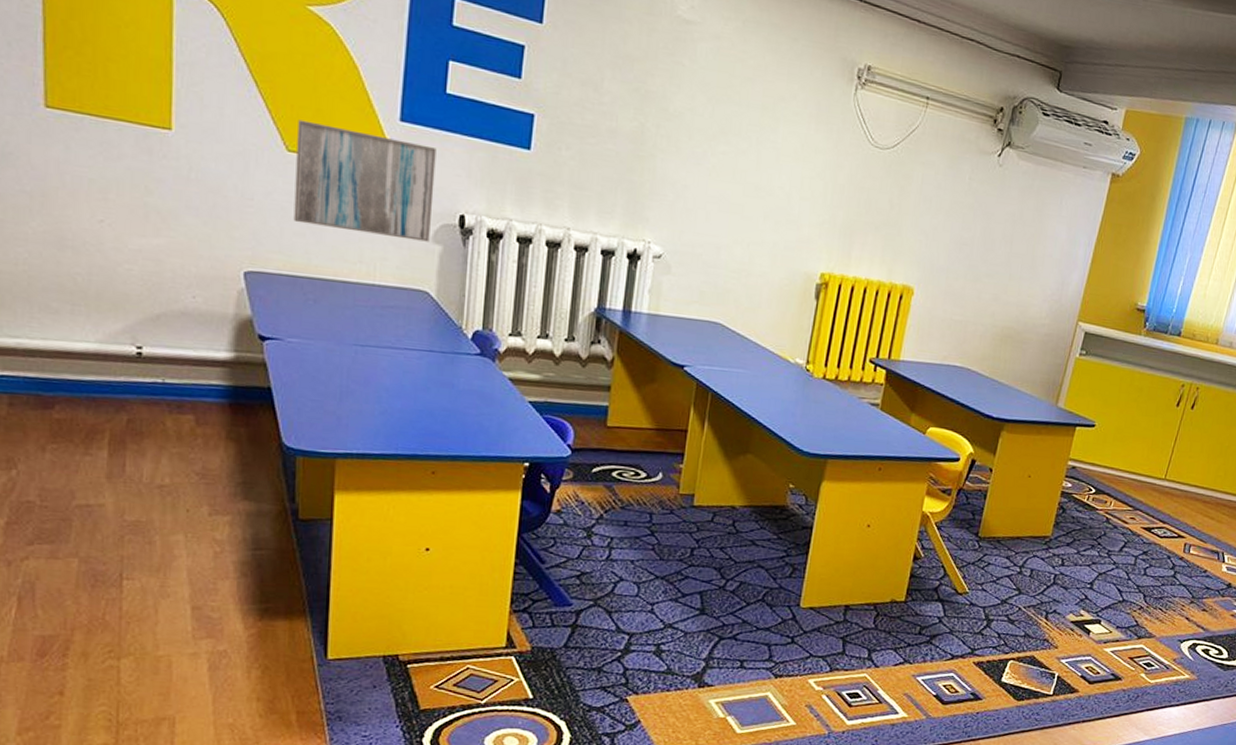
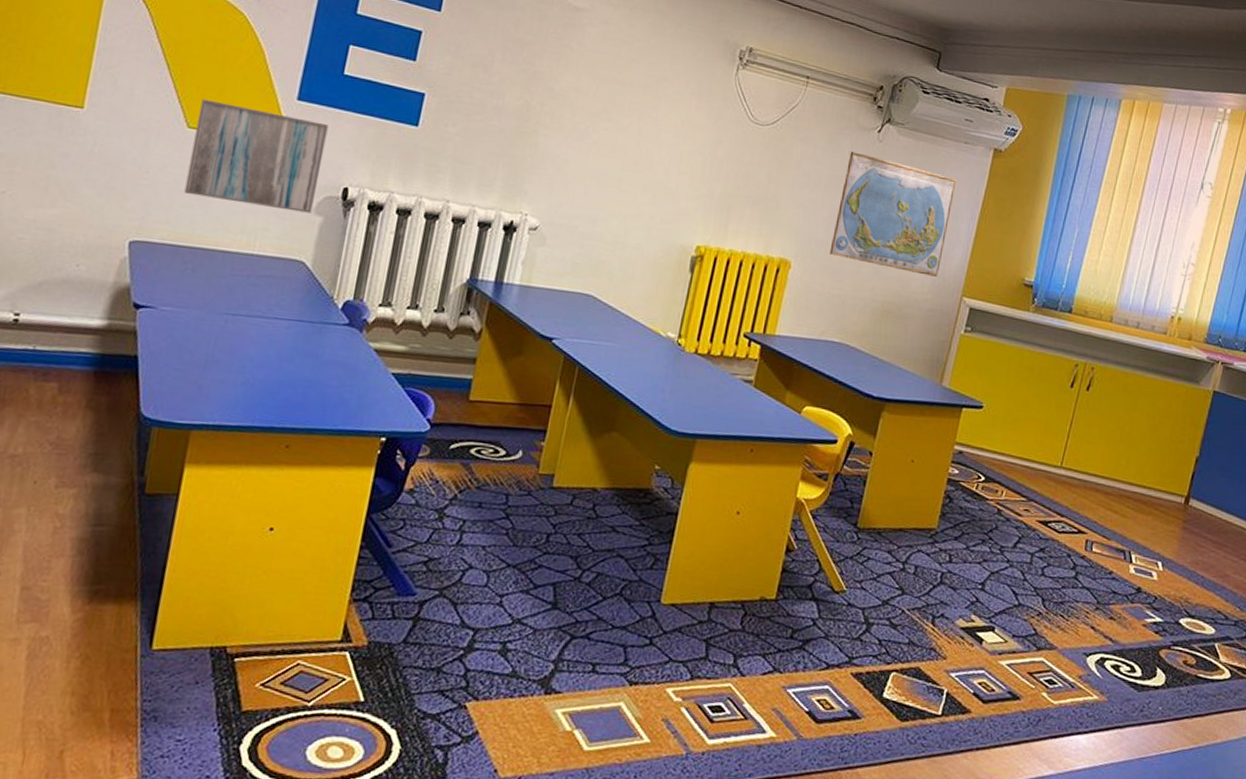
world map: none [951,176,1075,302] -> present [829,151,957,277]

